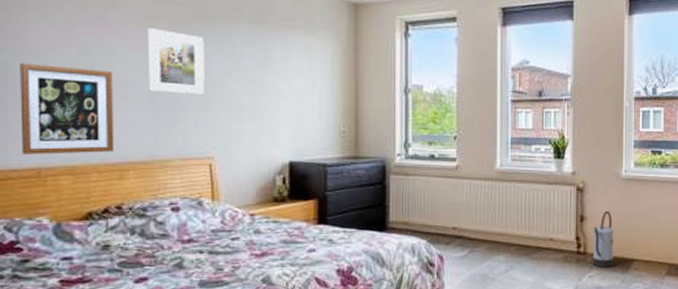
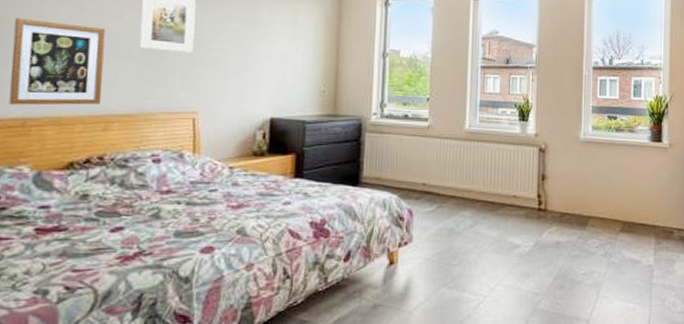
watering can: present [592,211,614,268] -> none [552,171,573,224]

